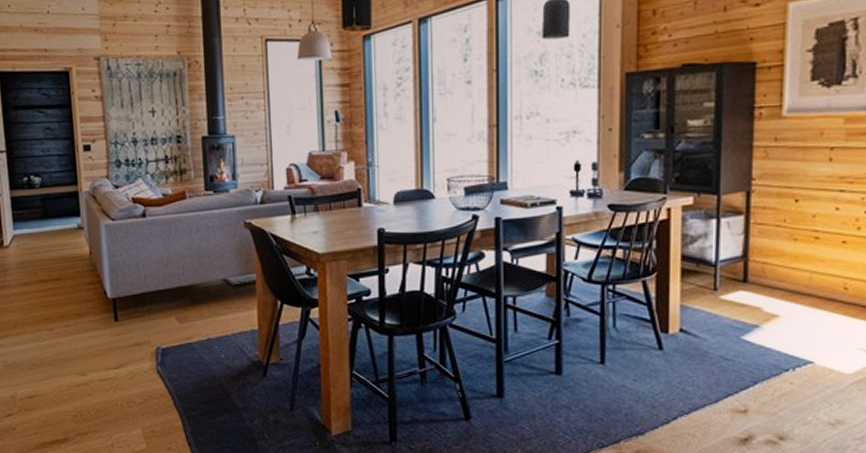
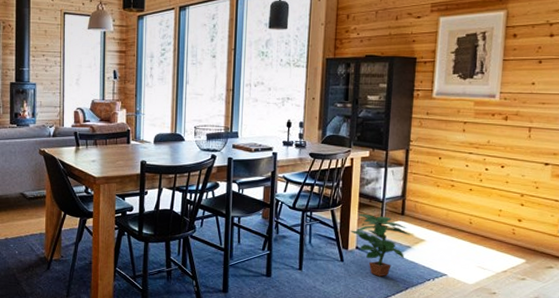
potted plant: none [671,283,757,368] -> present [350,213,410,276]

